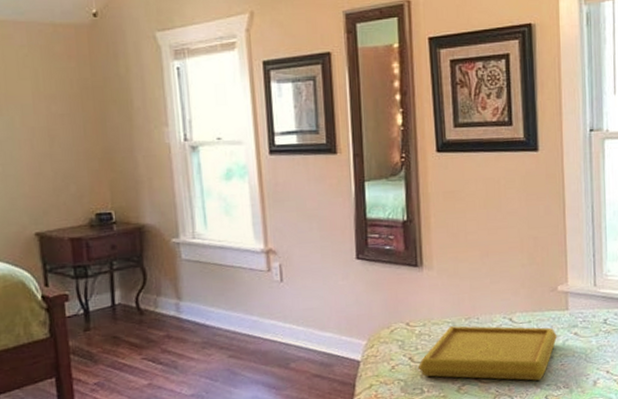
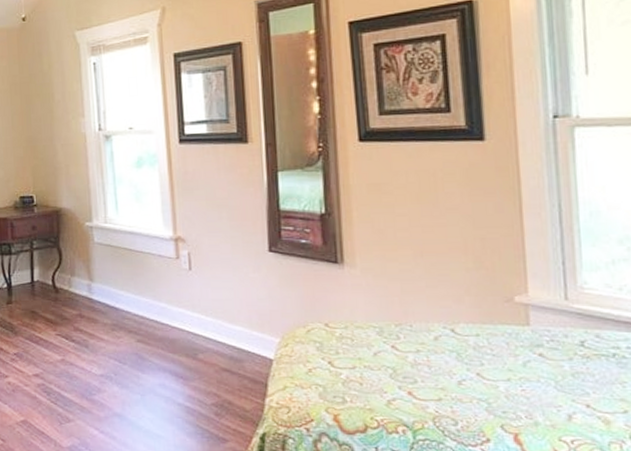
serving tray: present [419,326,557,381] -> none [340,332,515,405]

